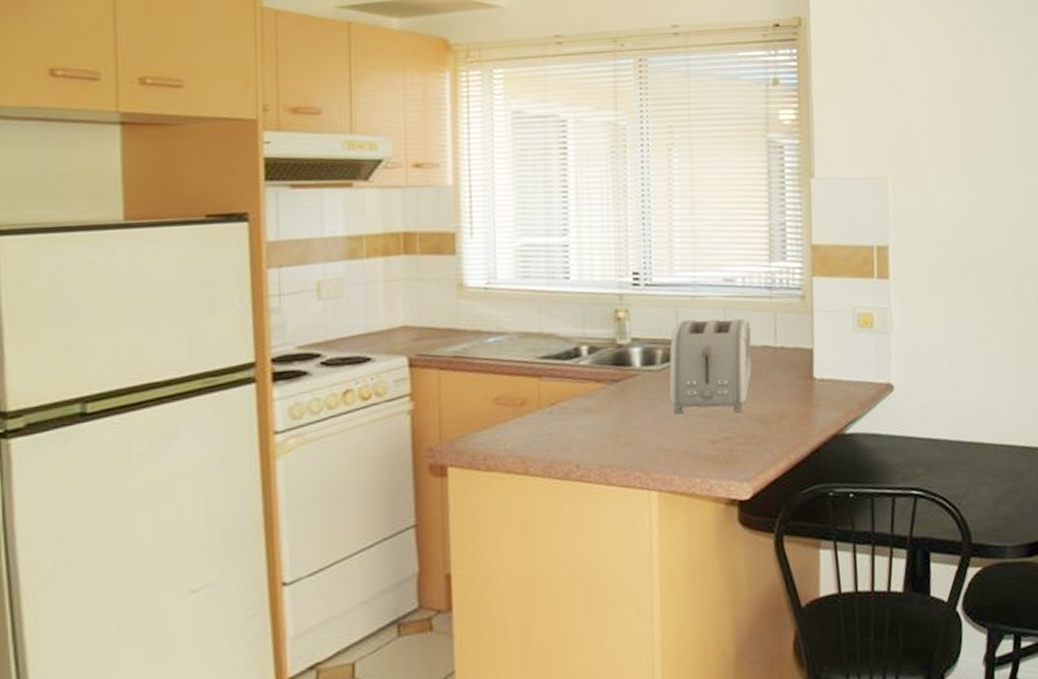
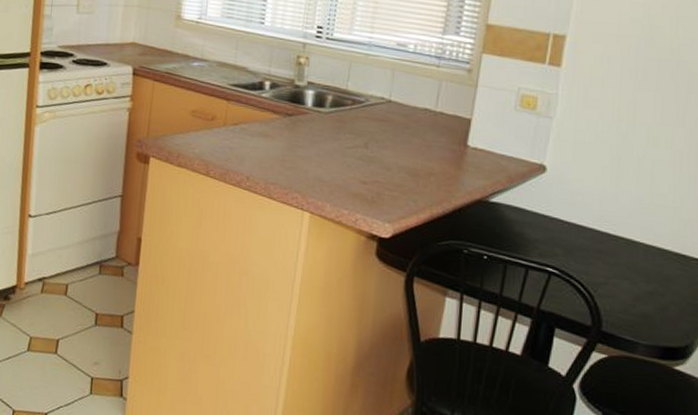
toaster: present [669,318,752,415] -> none [332,74,416,163]

